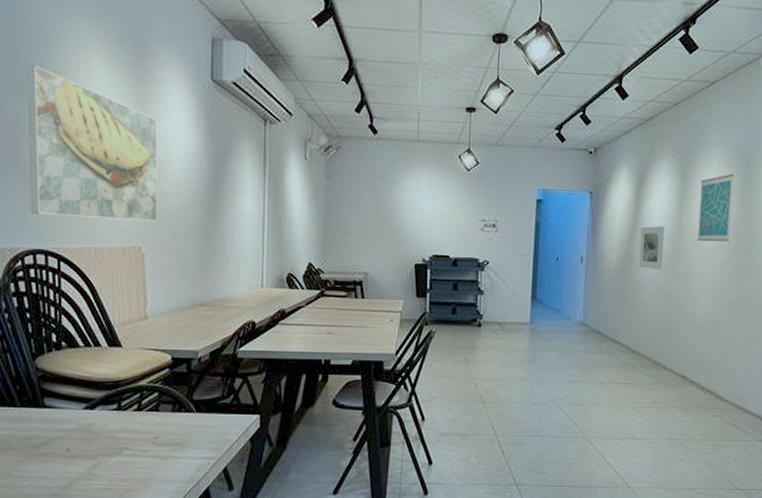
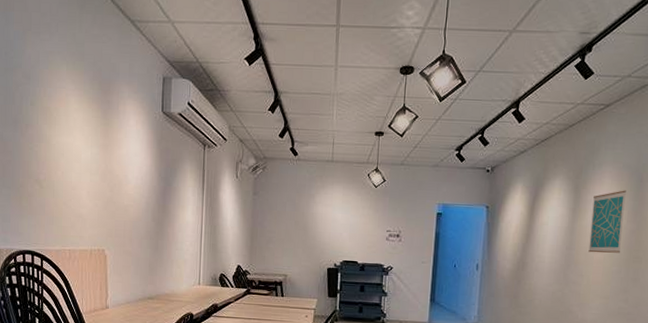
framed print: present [27,64,158,222] -> none [21,102,119,229]
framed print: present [638,226,665,271] -> none [531,237,557,279]

